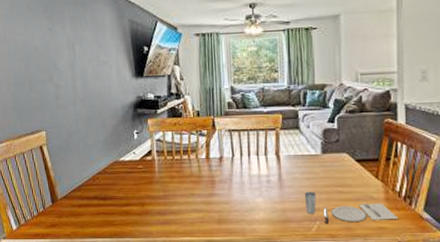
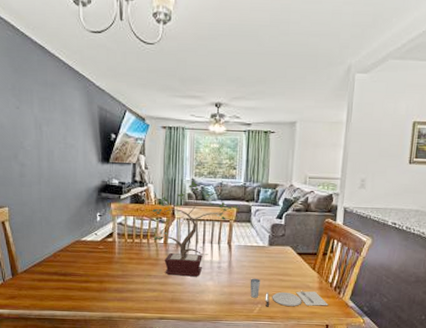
potted plant: none [191,89,284,194] -> present [152,181,239,277]

